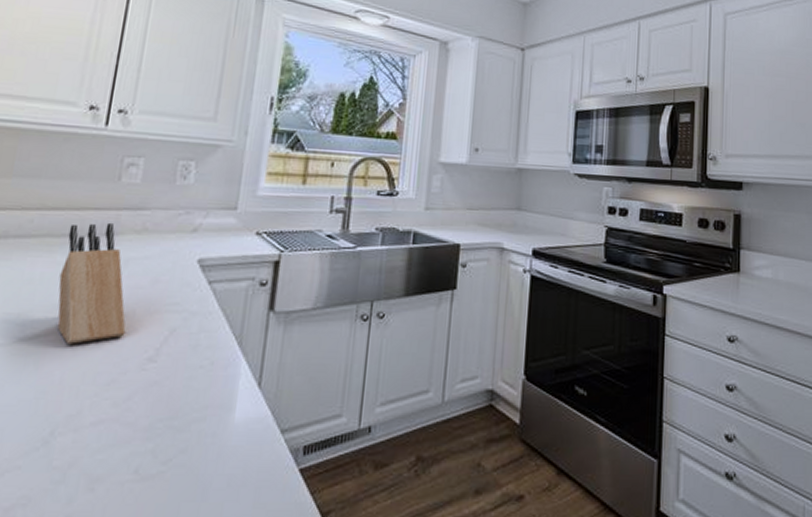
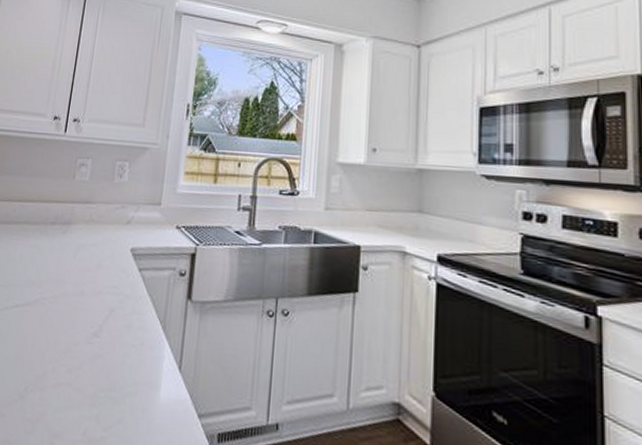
knife block: present [57,222,126,345] -> none [30,213,78,315]

